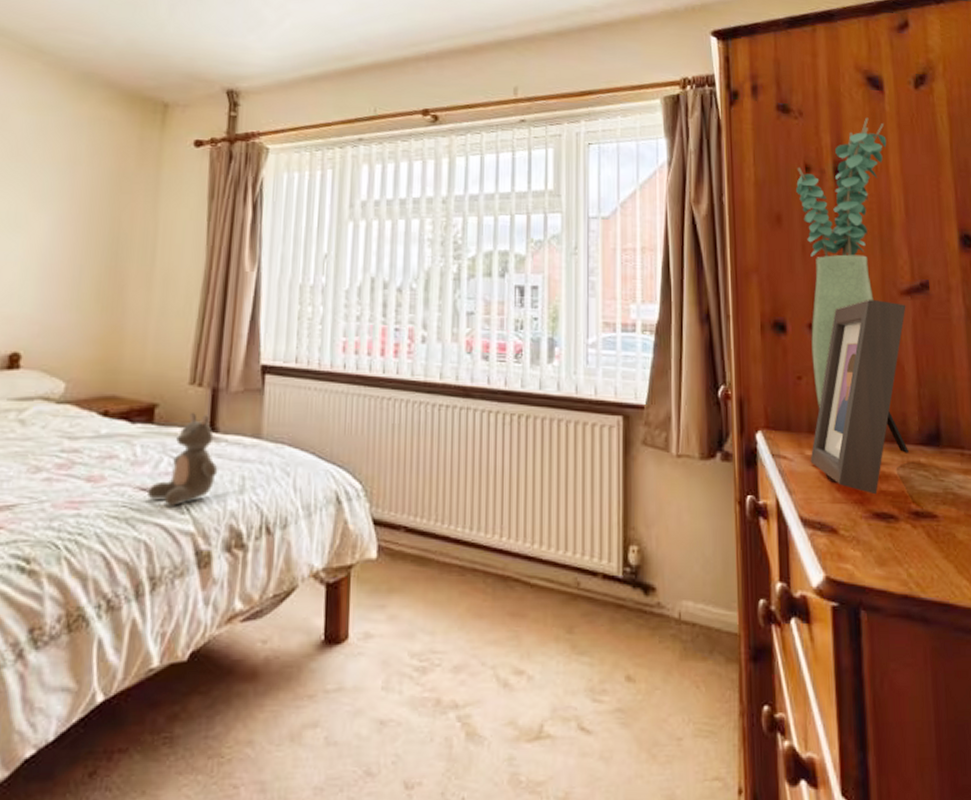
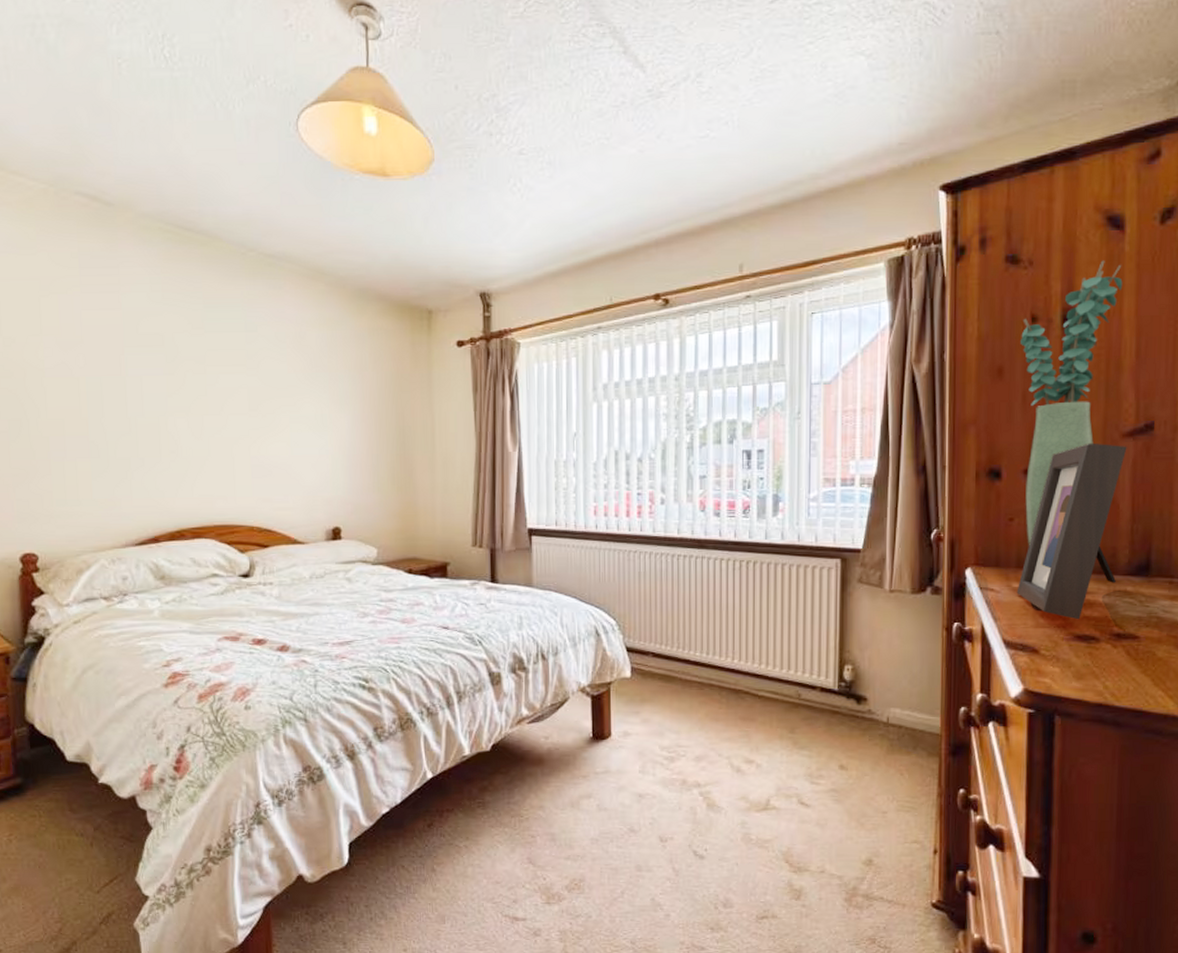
stuffed bear: present [147,413,218,506] -> none [448,569,501,640]

